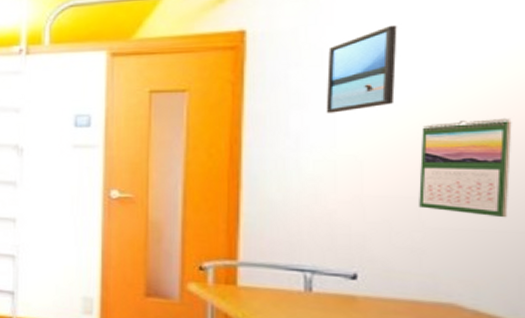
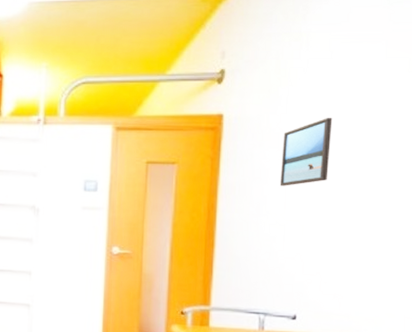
calendar: present [419,118,512,218] -> none [341,194,405,271]

